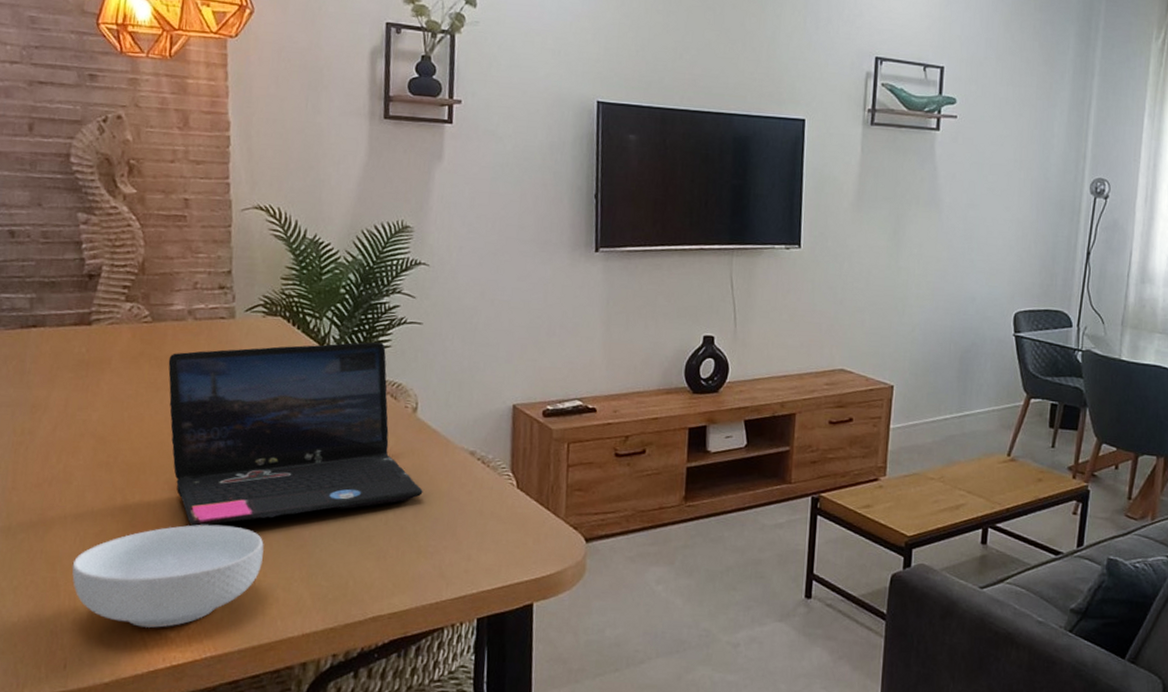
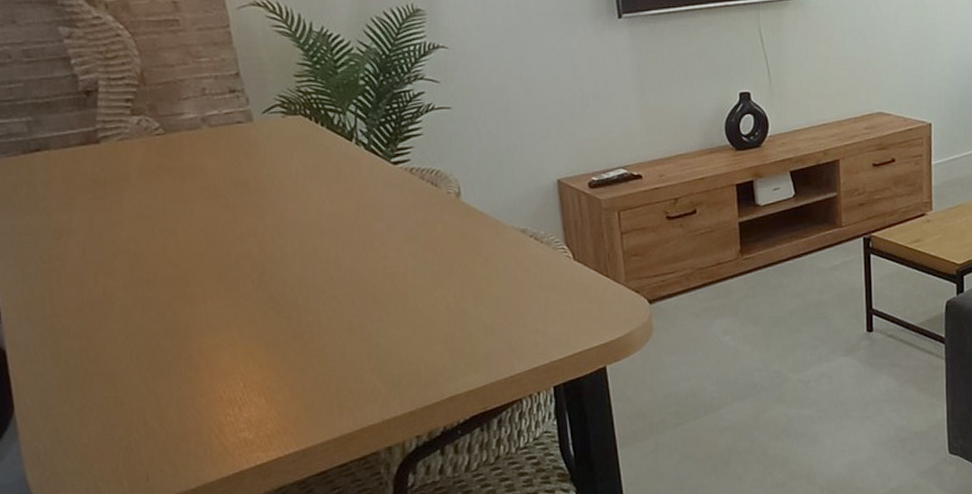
cereal bowl: present [72,524,264,628] -> none [133,327,329,433]
laptop: present [168,341,423,527] -> none [190,130,480,332]

